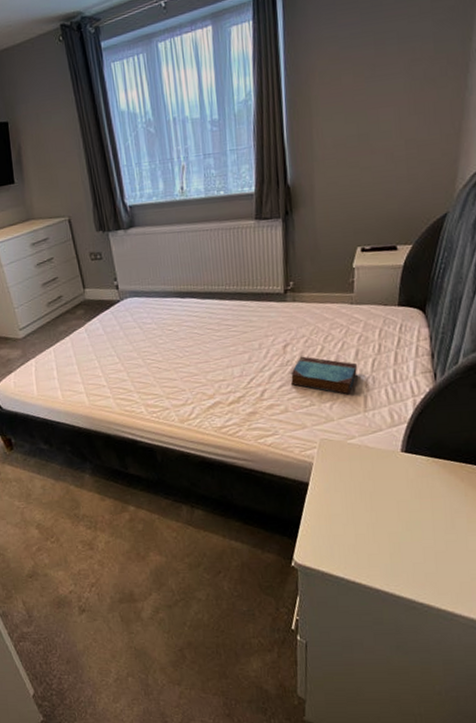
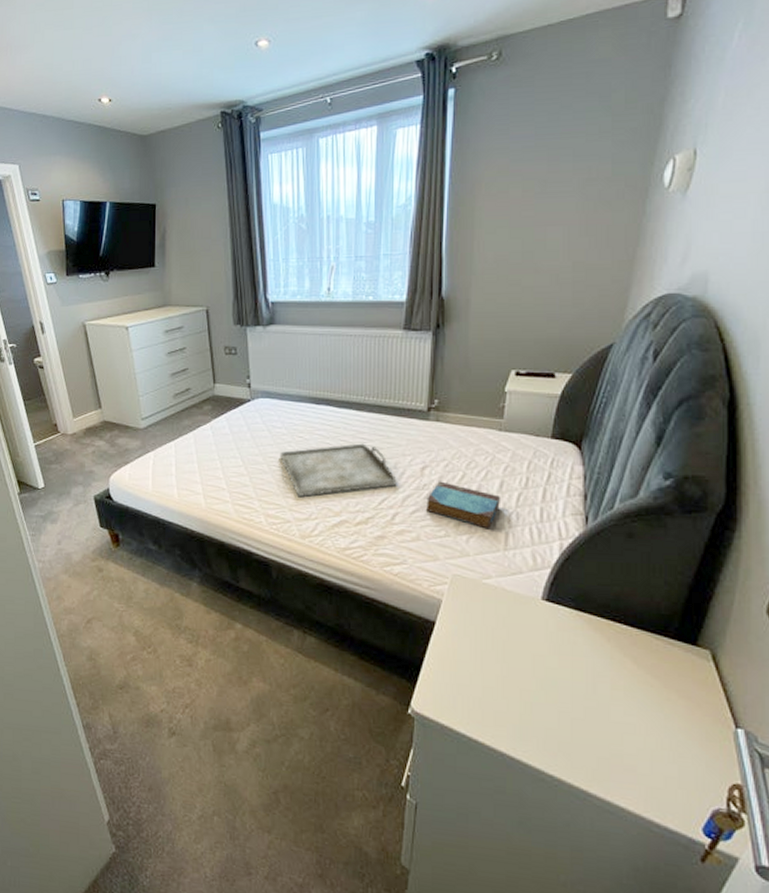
serving tray: none [153,329,263,385] -> present [280,443,397,497]

